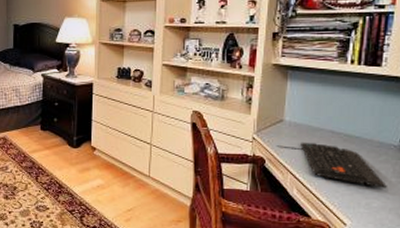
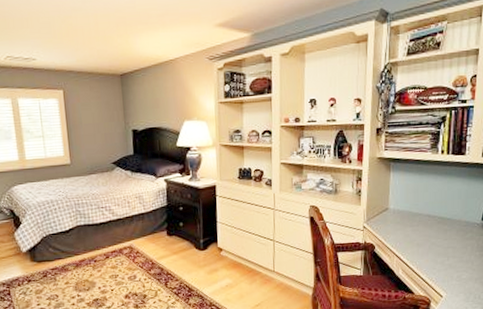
keyboard: present [276,142,387,188] -> none [383,226,473,262]

